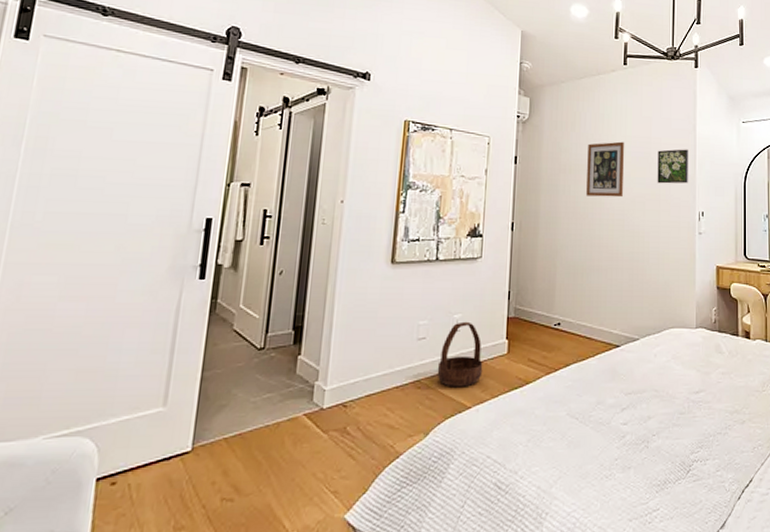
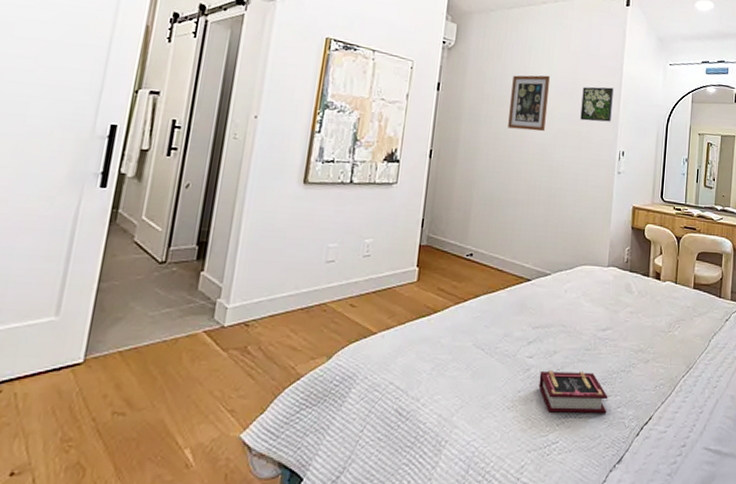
basket: present [437,321,483,387] -> none [344,246,392,313]
book: none [635,435,706,480] -> present [538,370,608,414]

